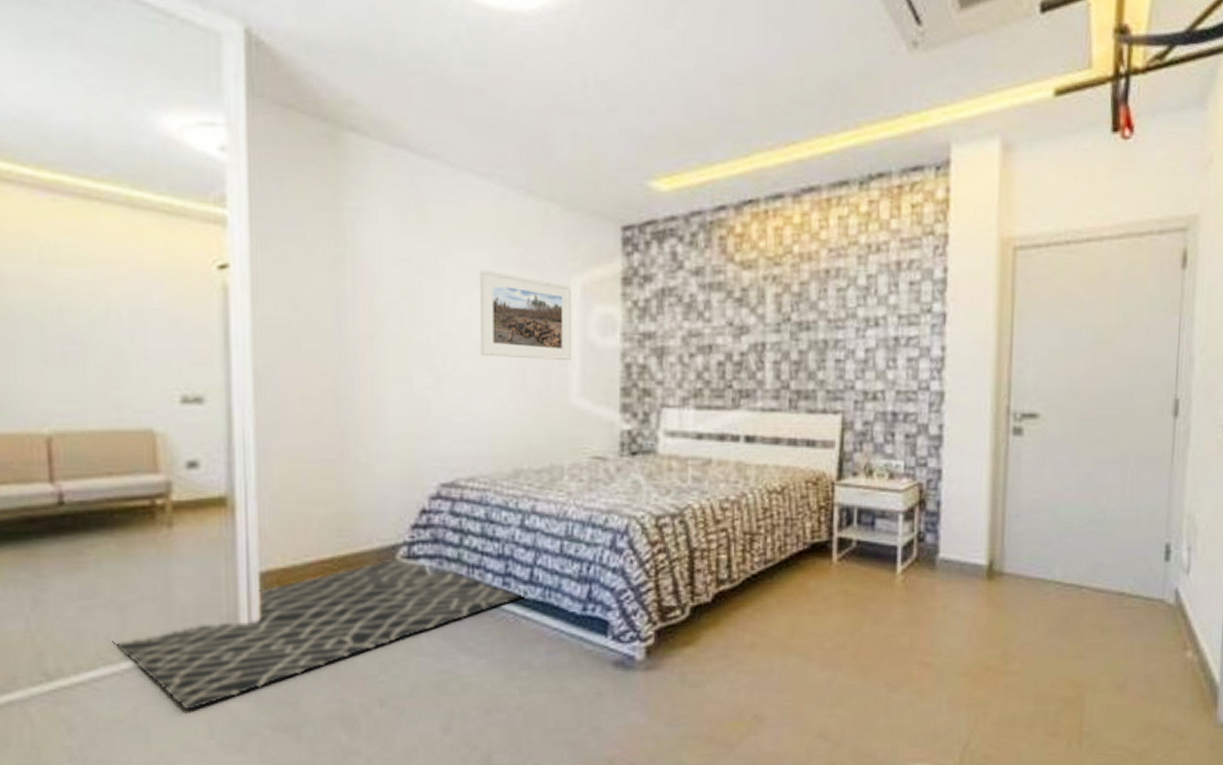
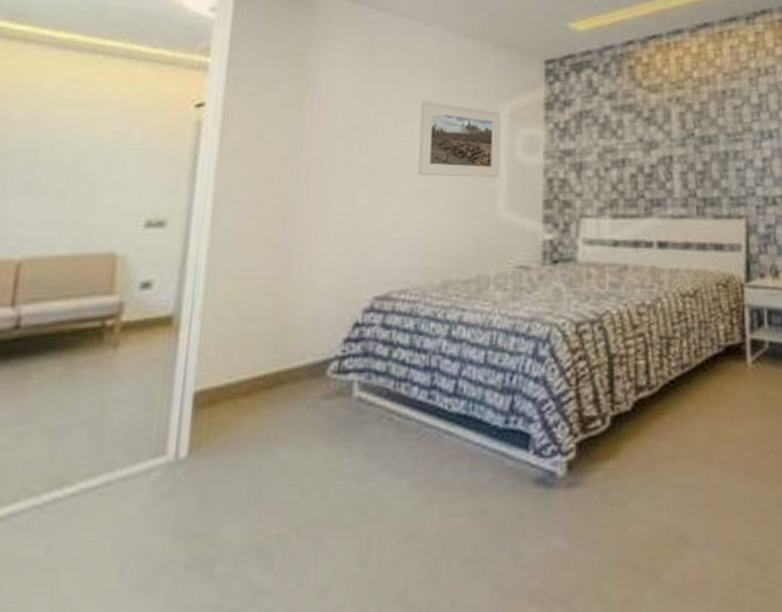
rug: present [112,558,524,710] -> none [39,373,448,547]

